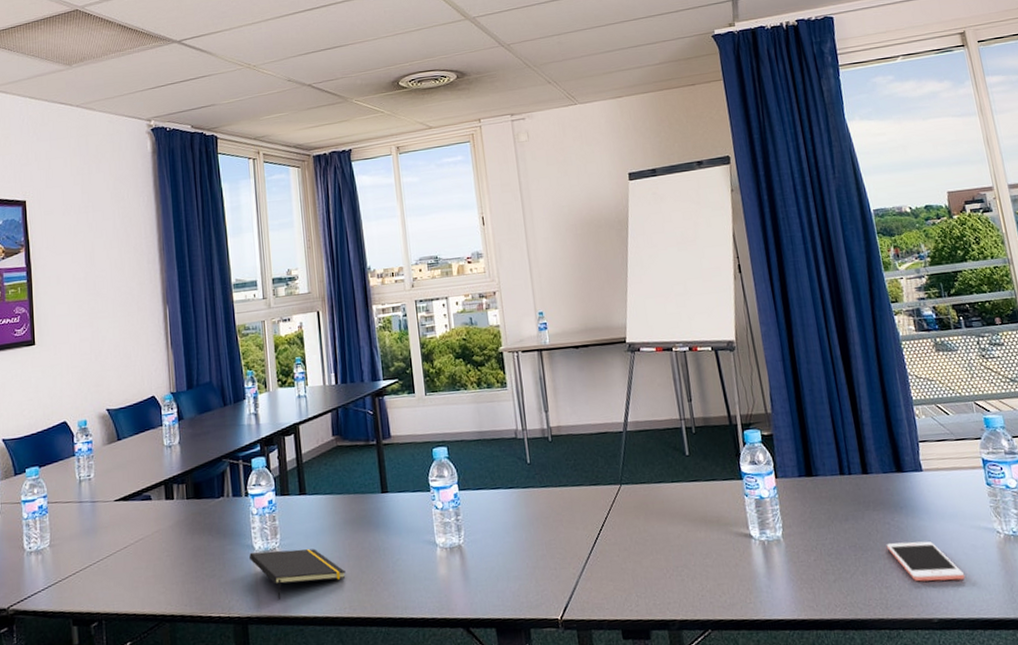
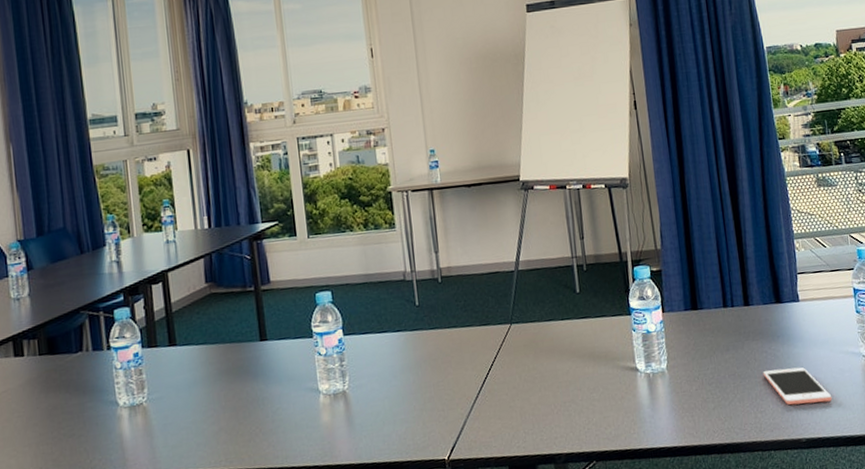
notepad: present [249,549,346,599] -> none [113,401,221,456]

